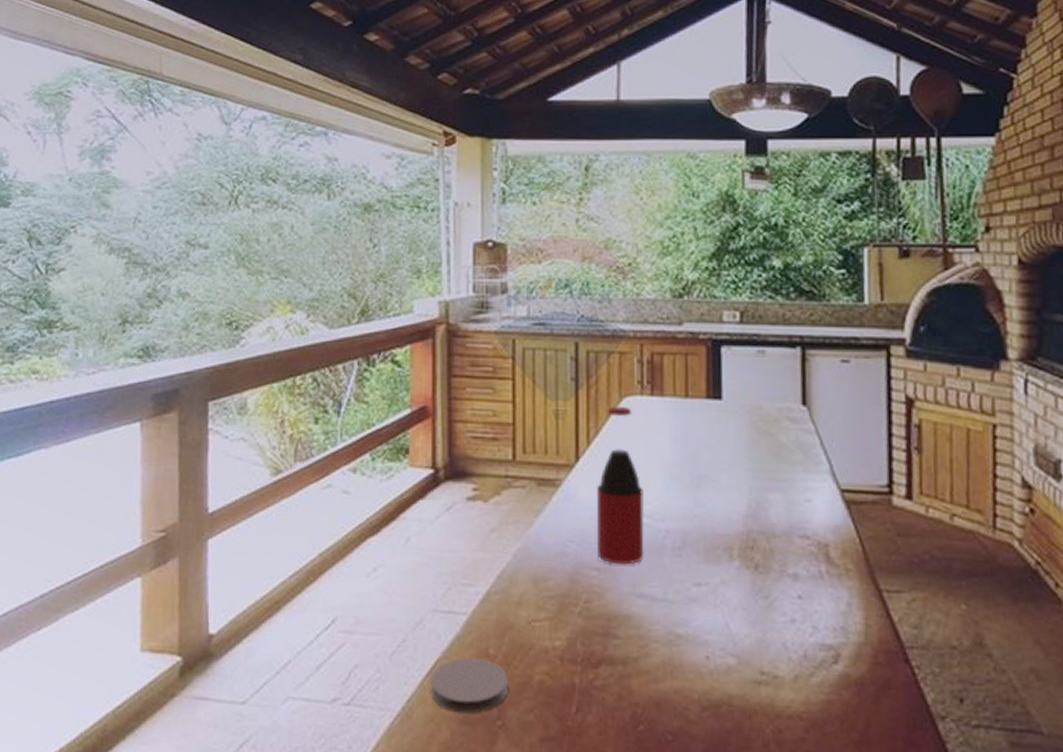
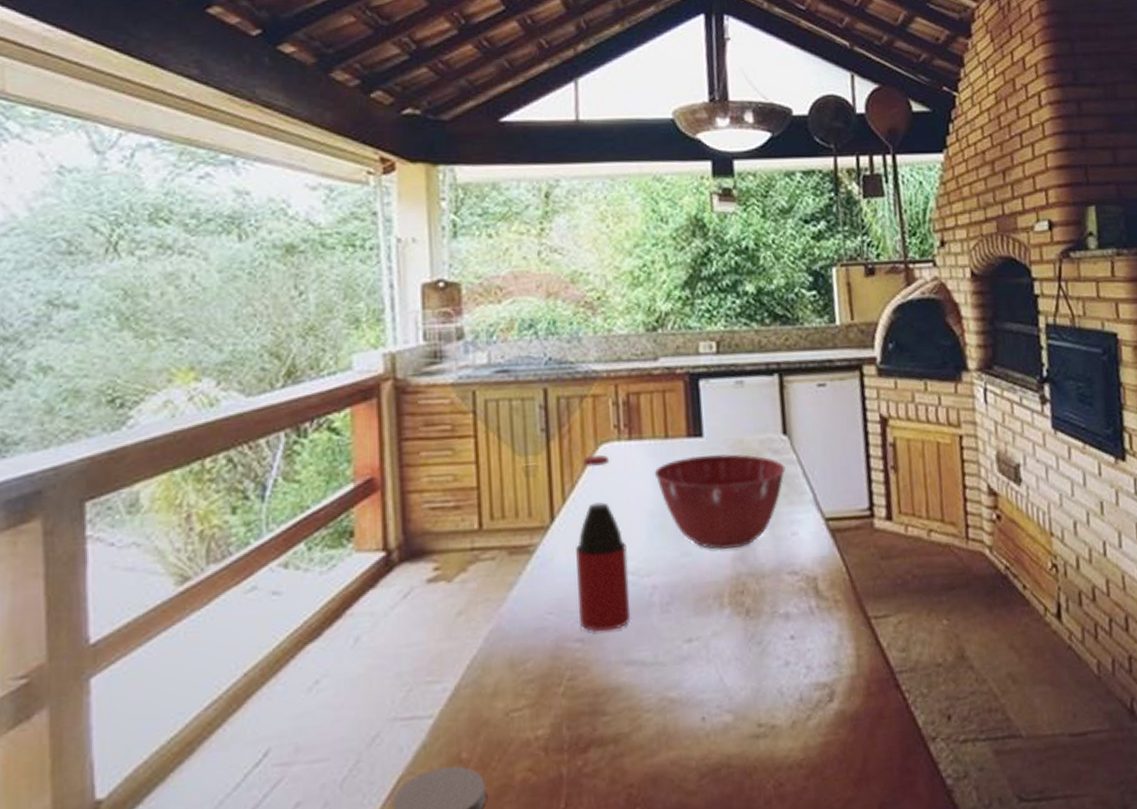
mixing bowl: none [673,416,803,506] -> present [654,454,786,550]

